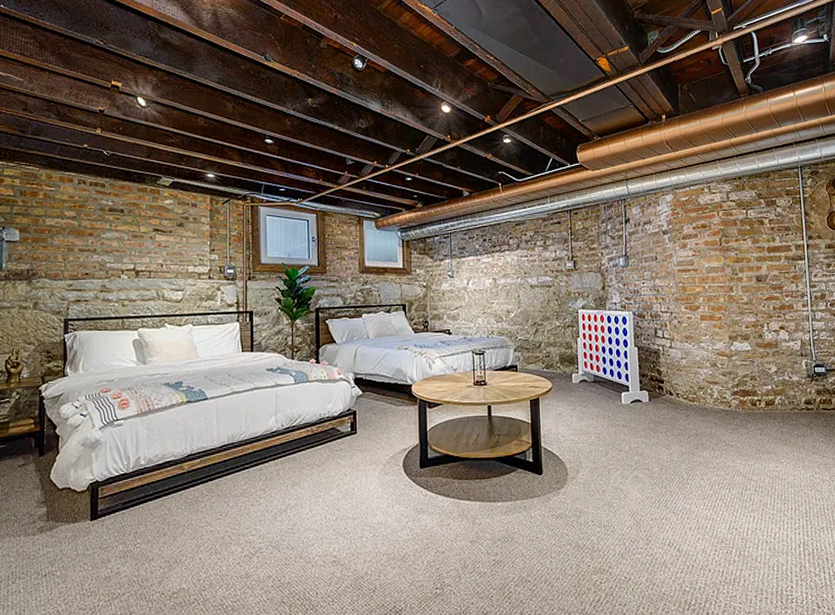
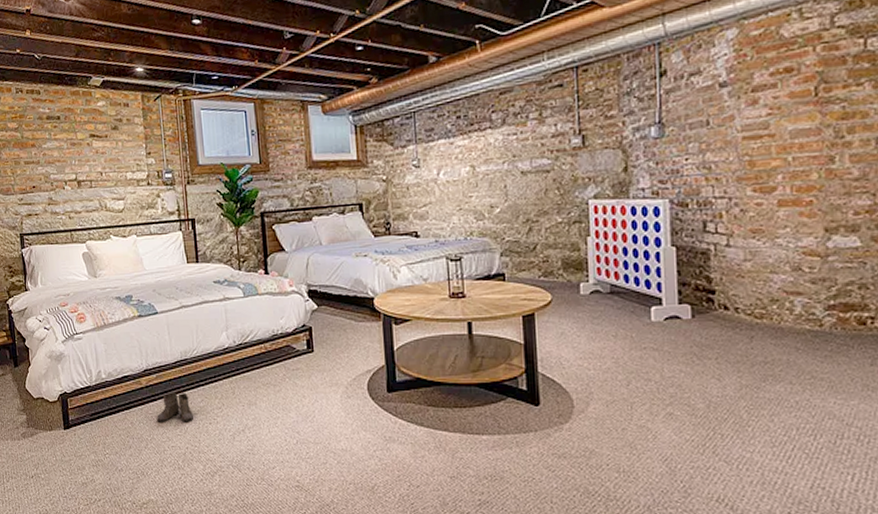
boots: none [197,476,239,507] -> present [157,392,197,422]

